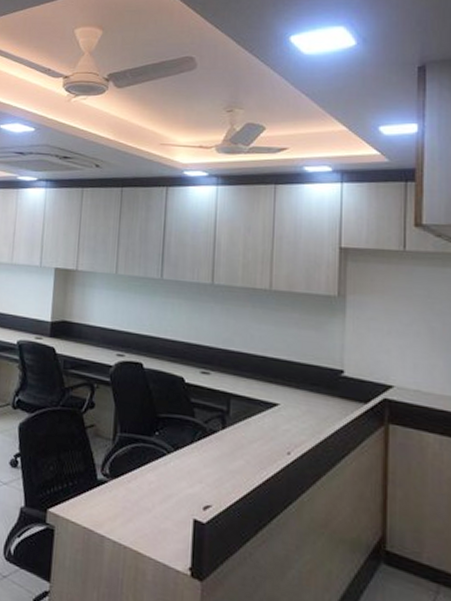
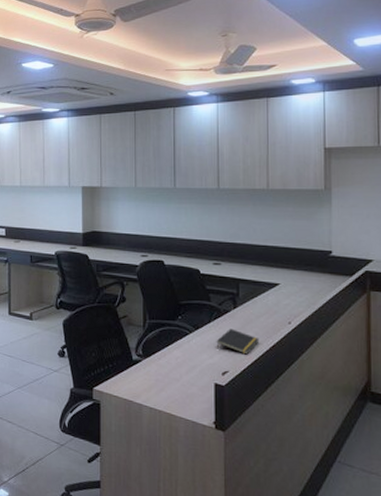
notepad: none [198,453,251,488] -> present [216,328,260,355]

